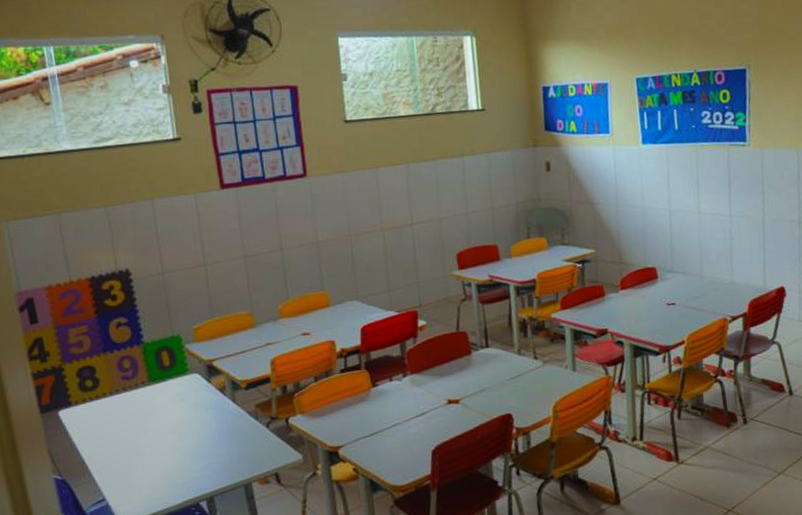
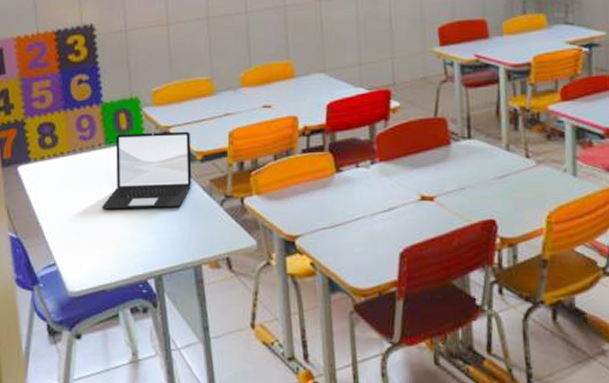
laptop: none [149,362,238,443] -> present [101,131,192,209]

